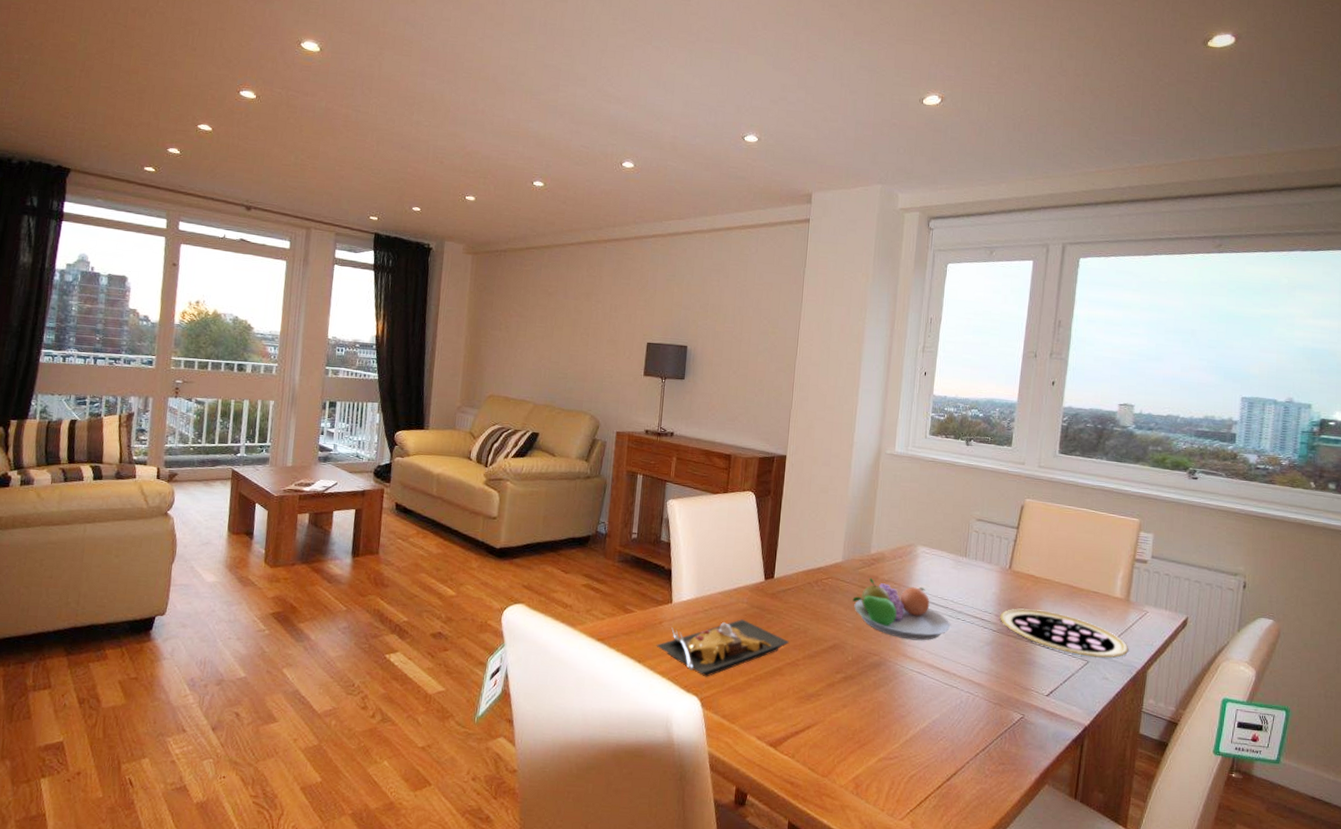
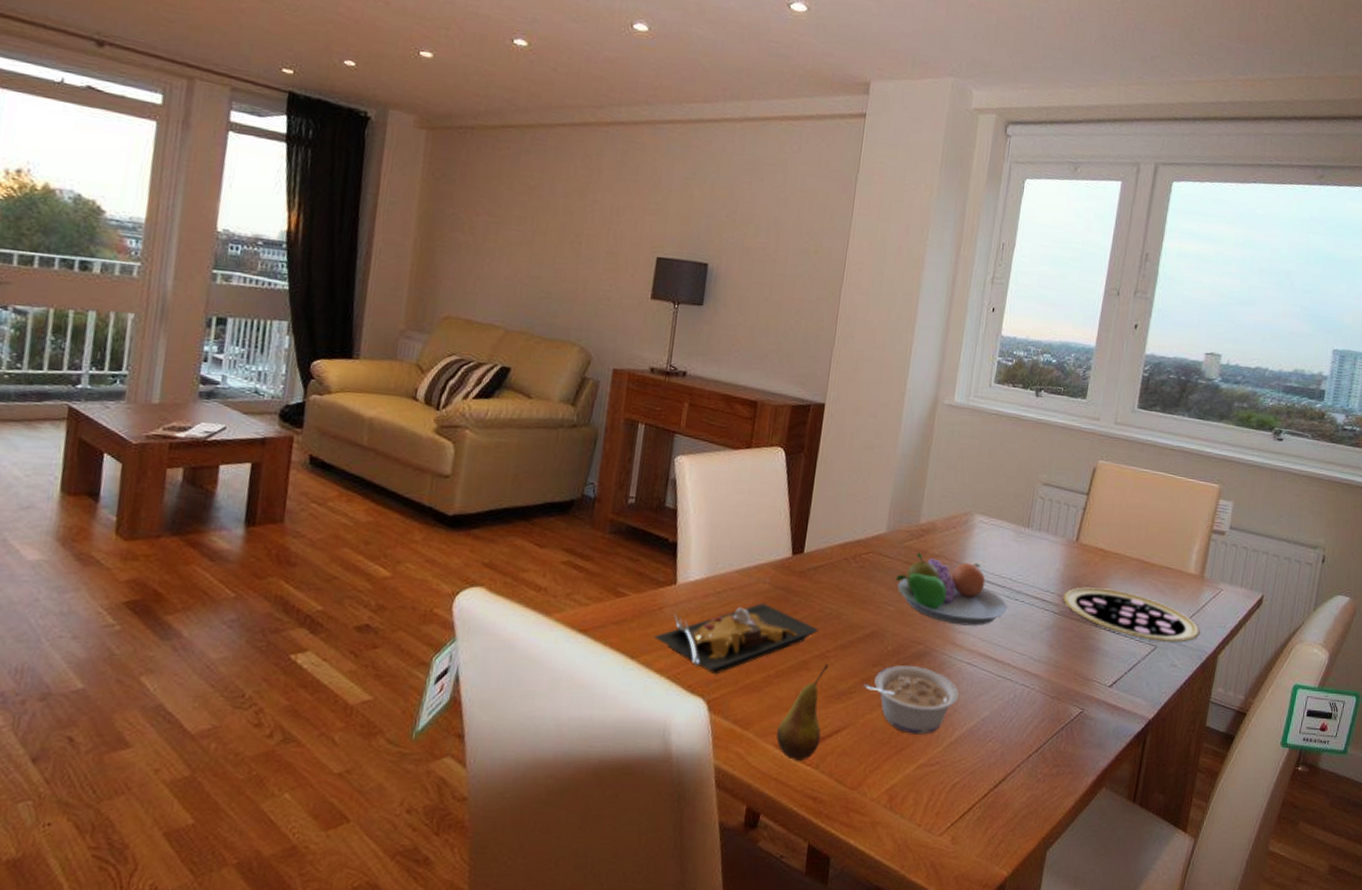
fruit: none [758,670,799,751] -> present [776,664,829,760]
legume: none [828,673,911,733] -> present [862,665,959,735]

